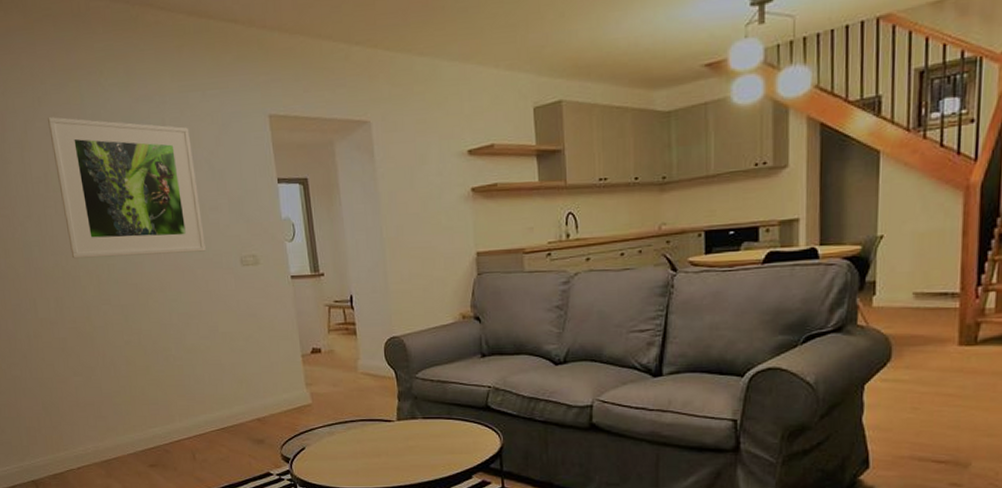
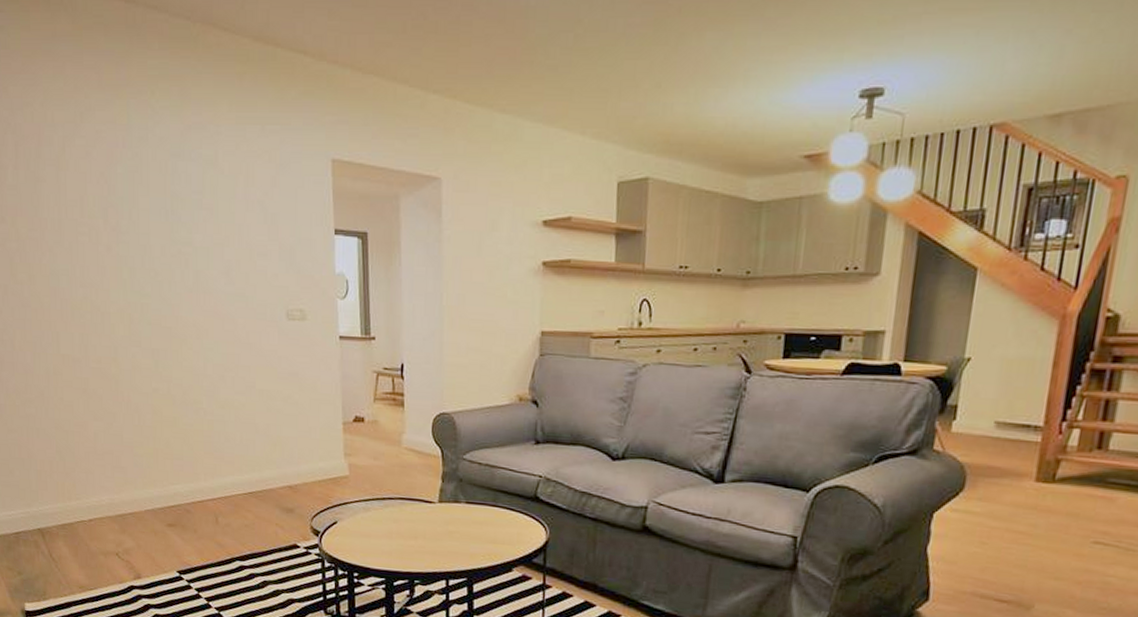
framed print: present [47,117,206,259] -> none [88,136,250,300]

